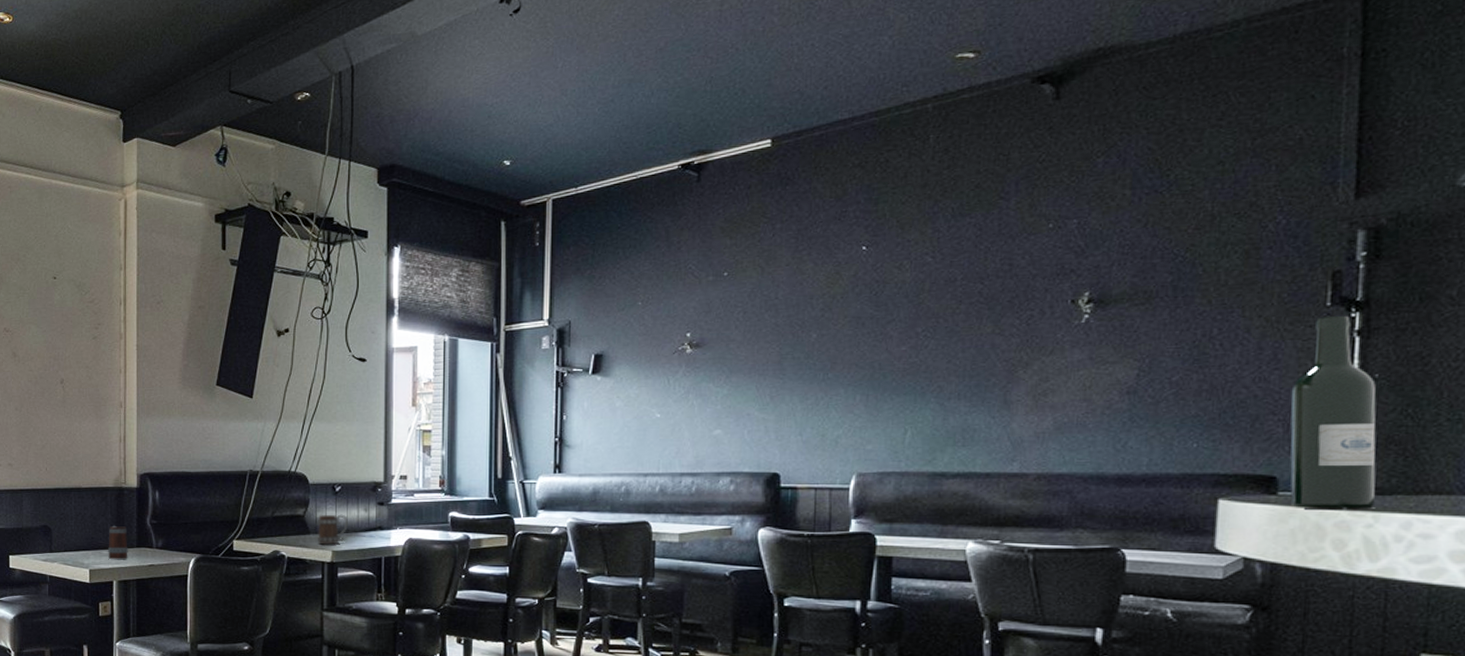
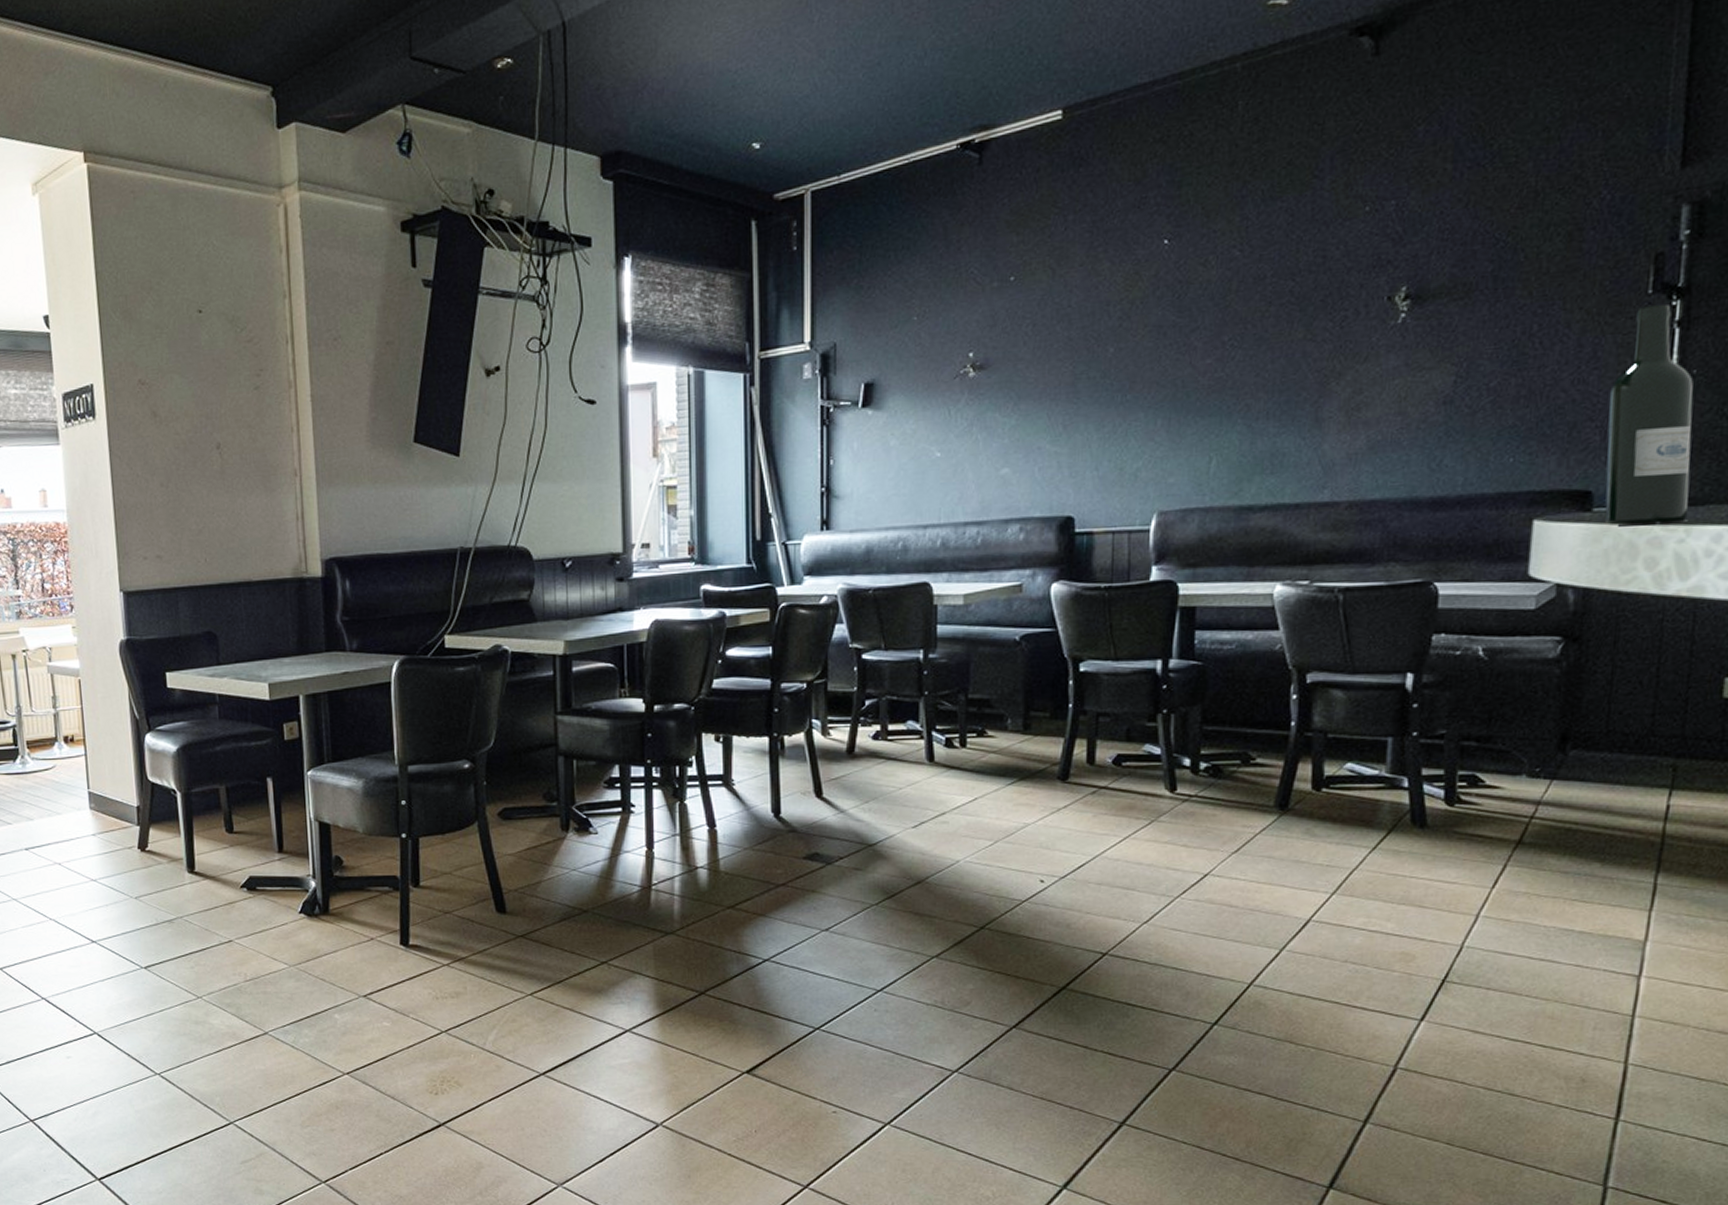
beer mug: present [108,525,128,560] -> none [290,626,316,670]
beer mug: present [317,514,348,544] -> none [545,595,582,633]

